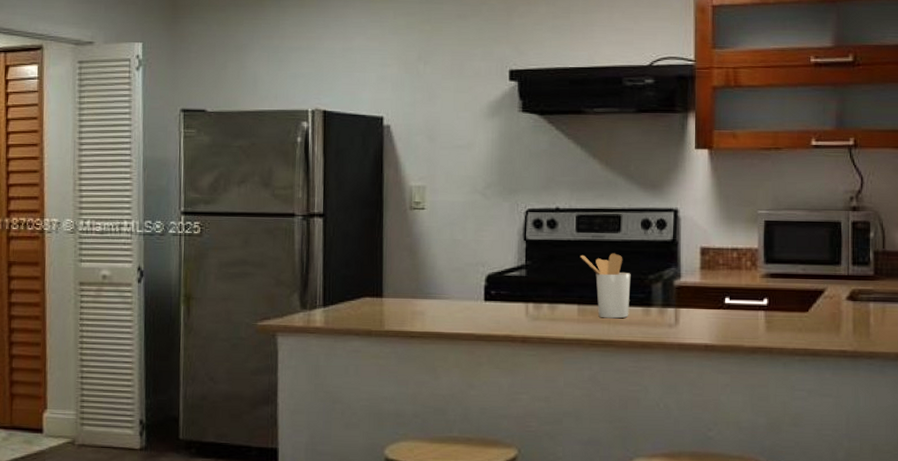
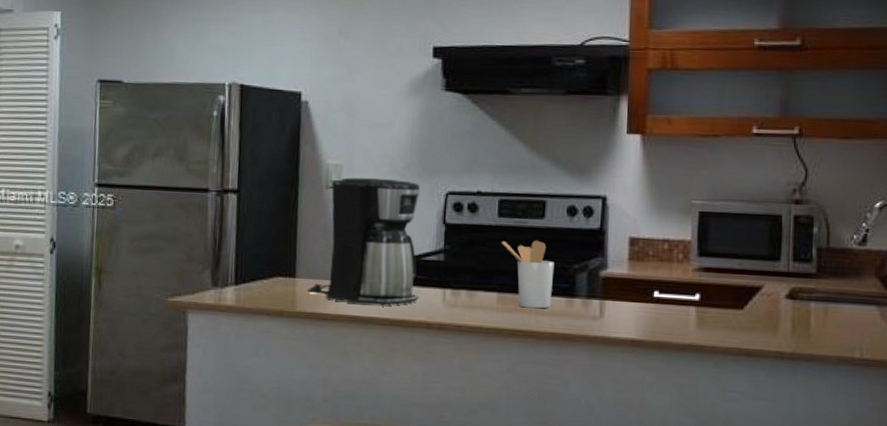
coffee maker: none [395,198,503,322] -> present [307,177,421,306]

